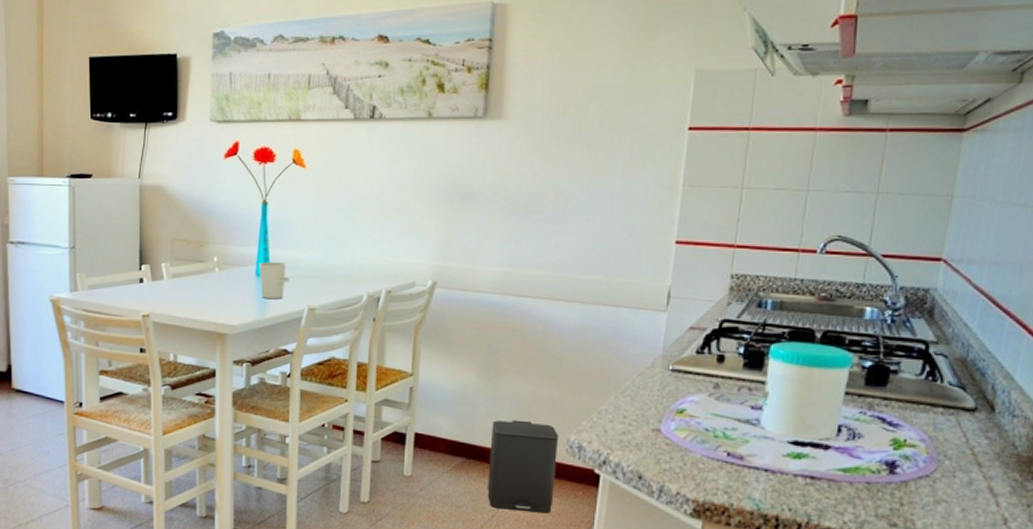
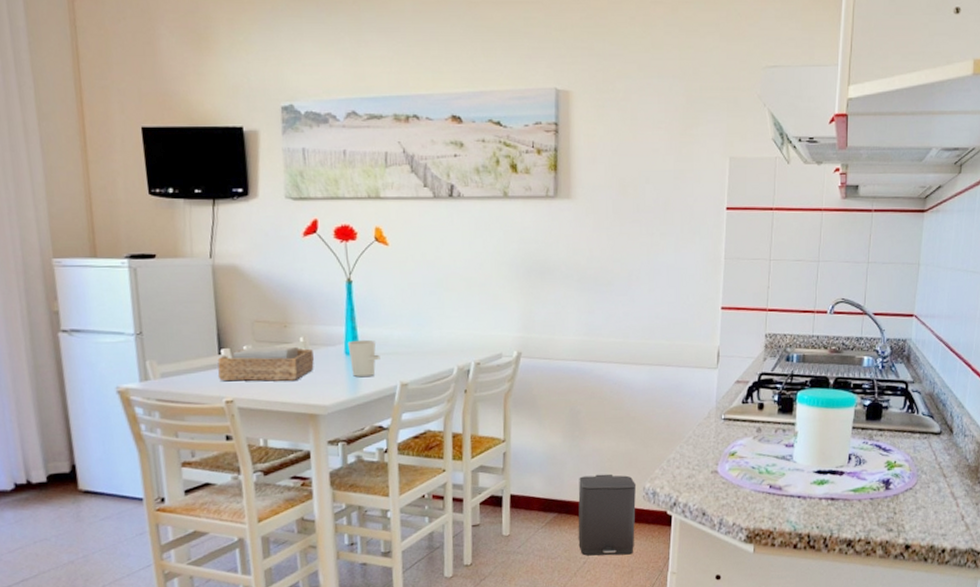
napkin holder: none [137,264,227,300] -> present [217,345,315,382]

